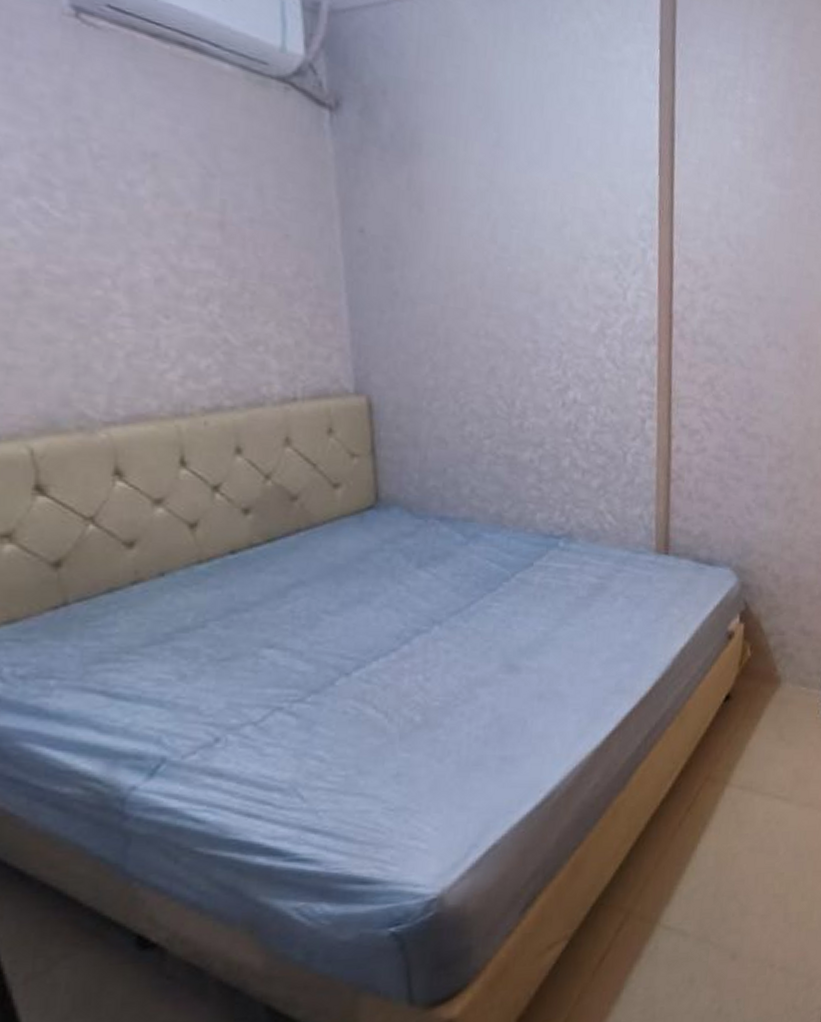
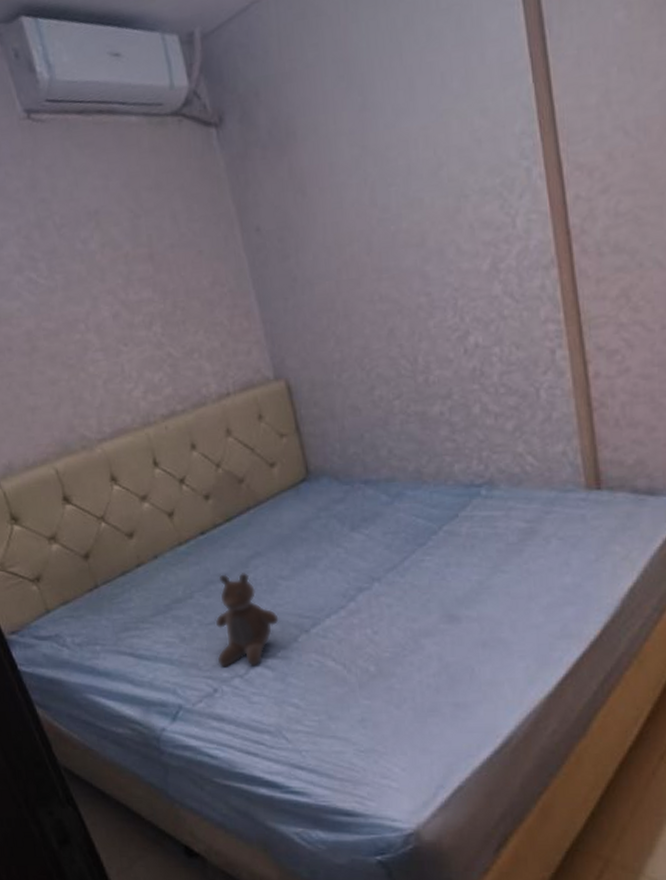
stuffed animal: none [226,601,315,712] -> present [215,571,279,668]

